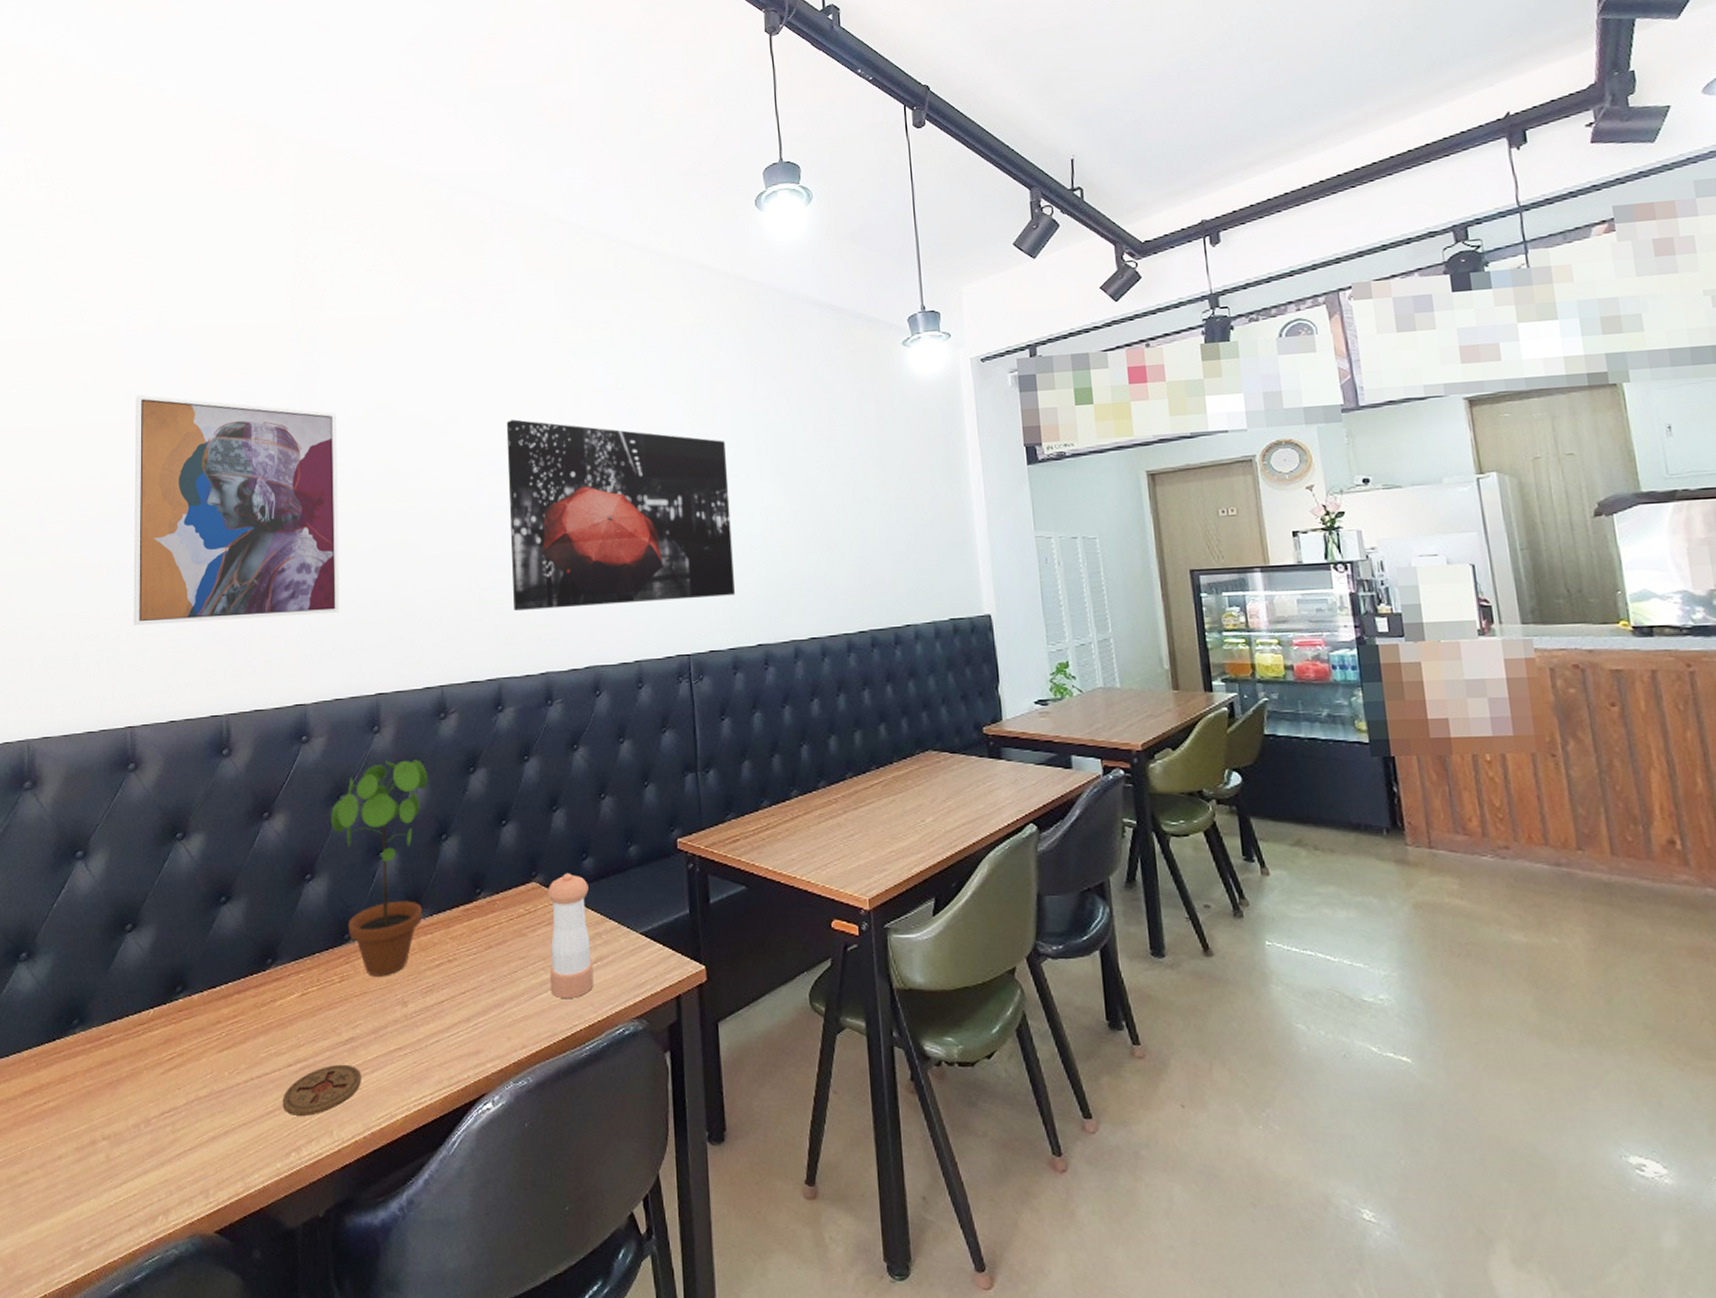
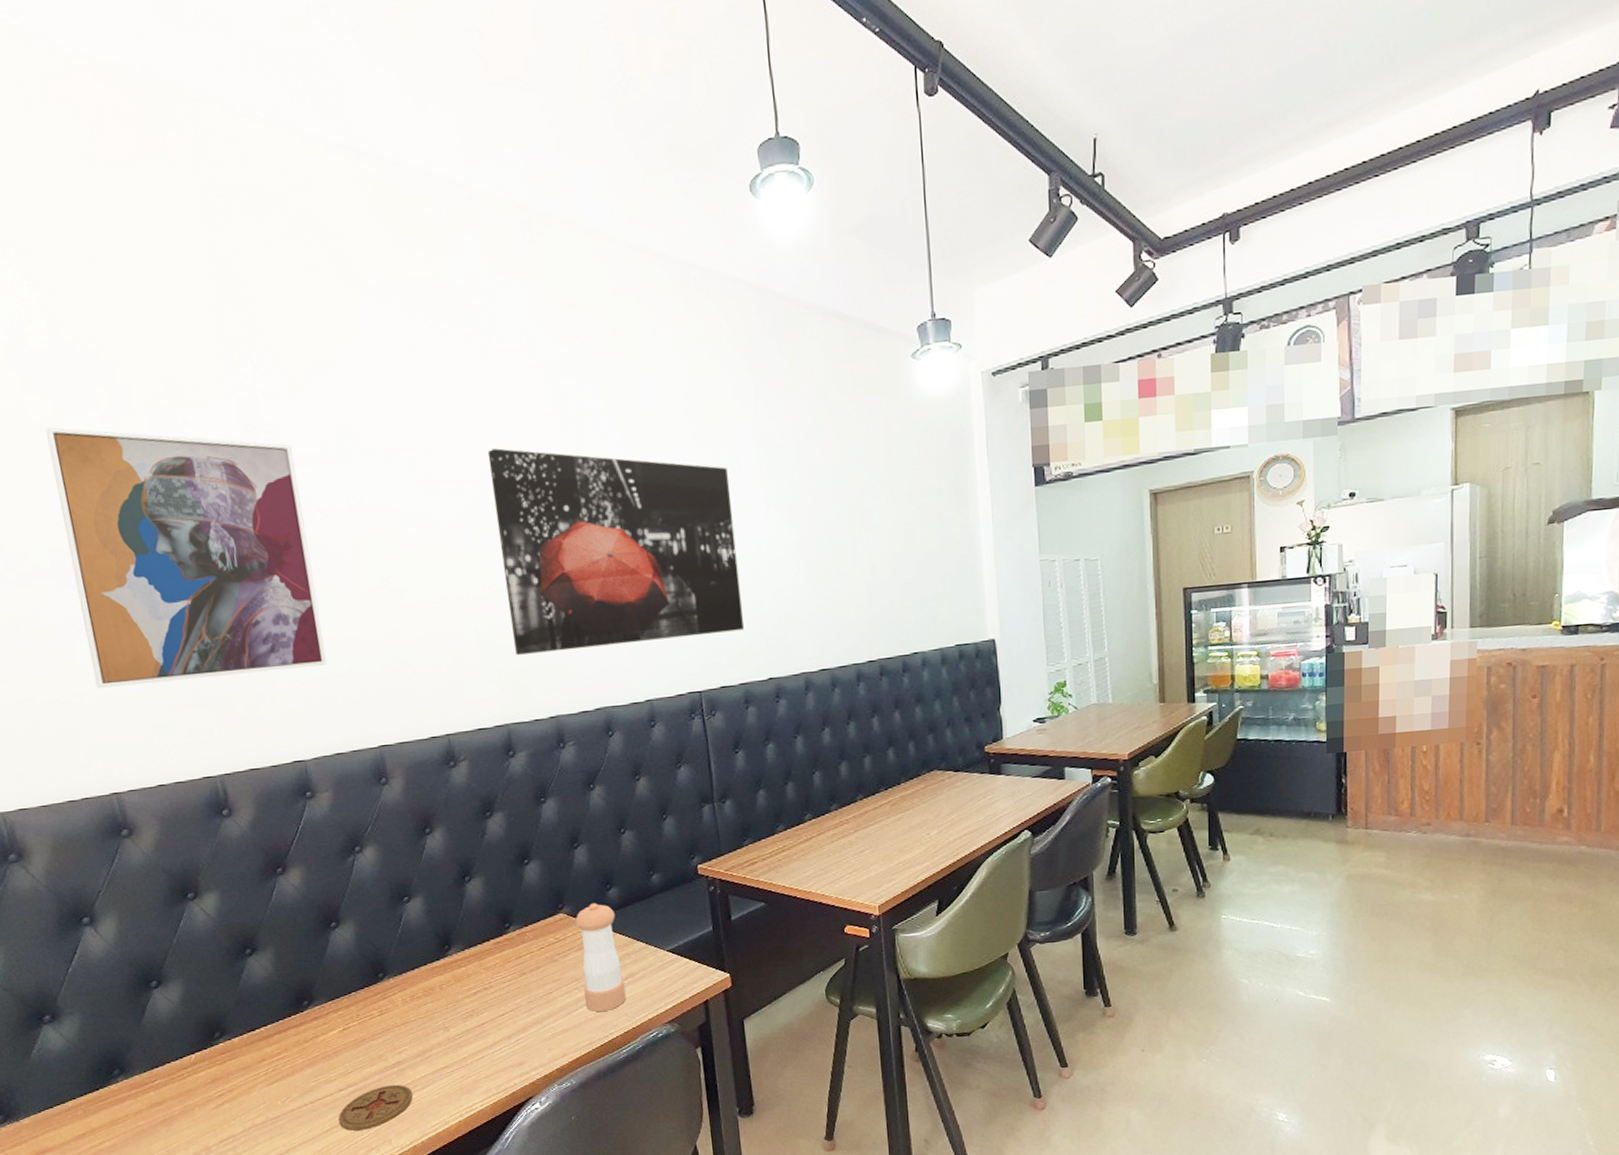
potted plant: present [331,759,429,976] -> none [348,808,454,1008]

